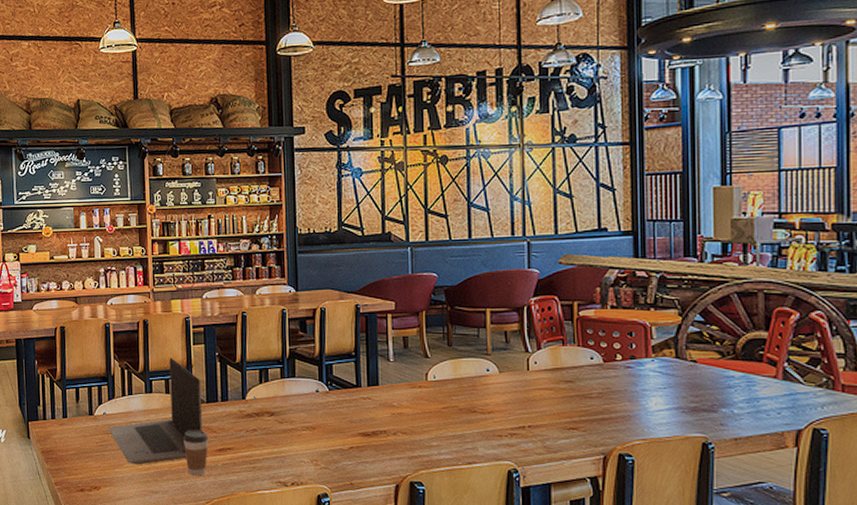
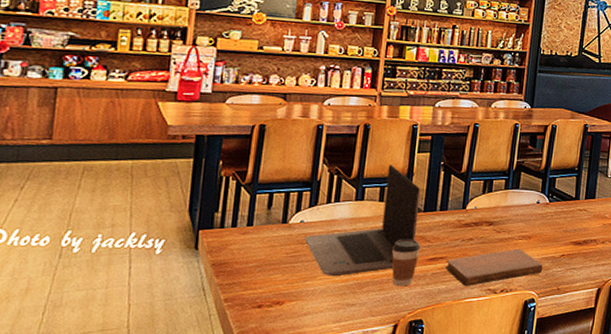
notebook: none [234,440,332,479] -> present [445,249,543,287]

